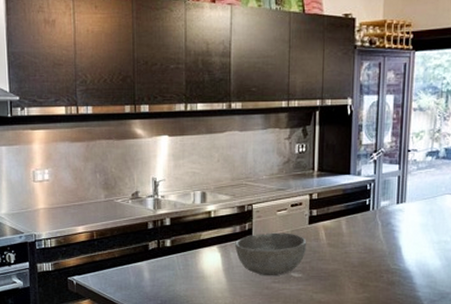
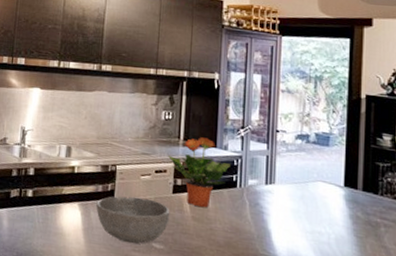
potted plant: none [303,166,363,234] -> present [168,137,230,208]

